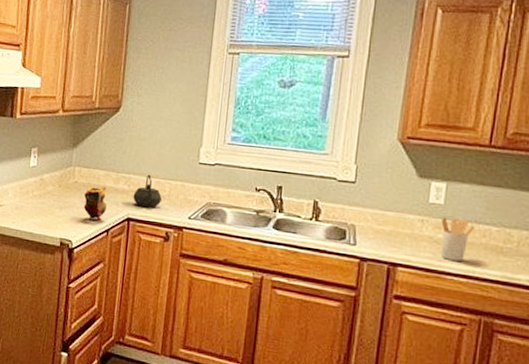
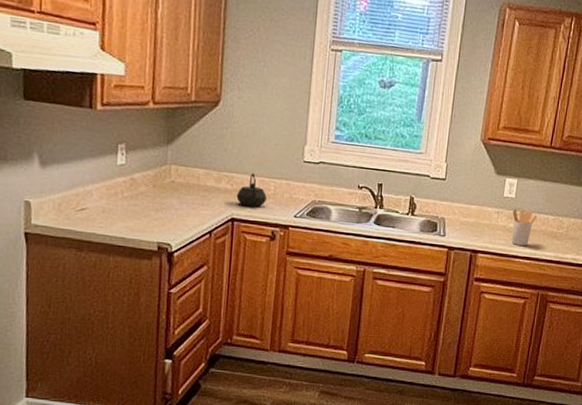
teapot: present [83,186,107,221] -> none [182,185,209,223]

